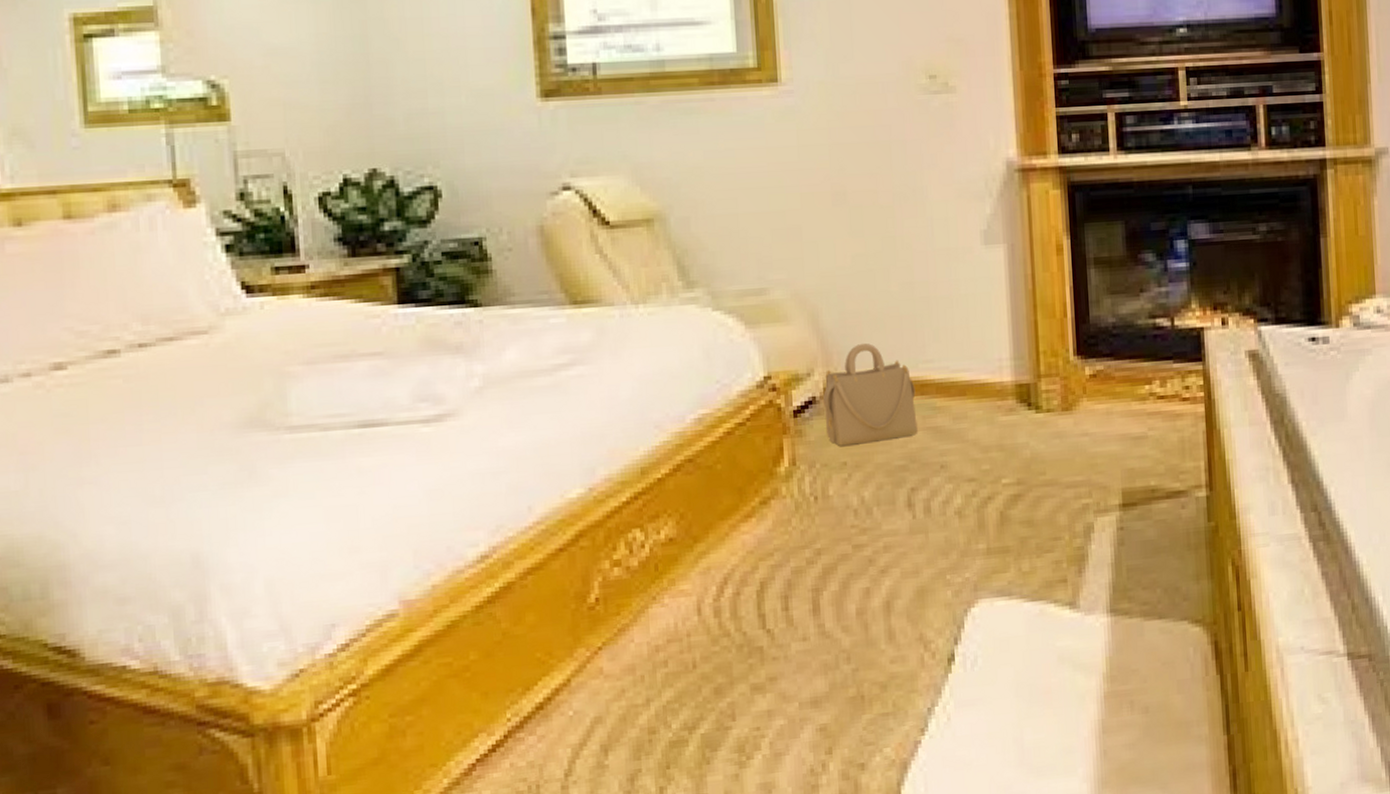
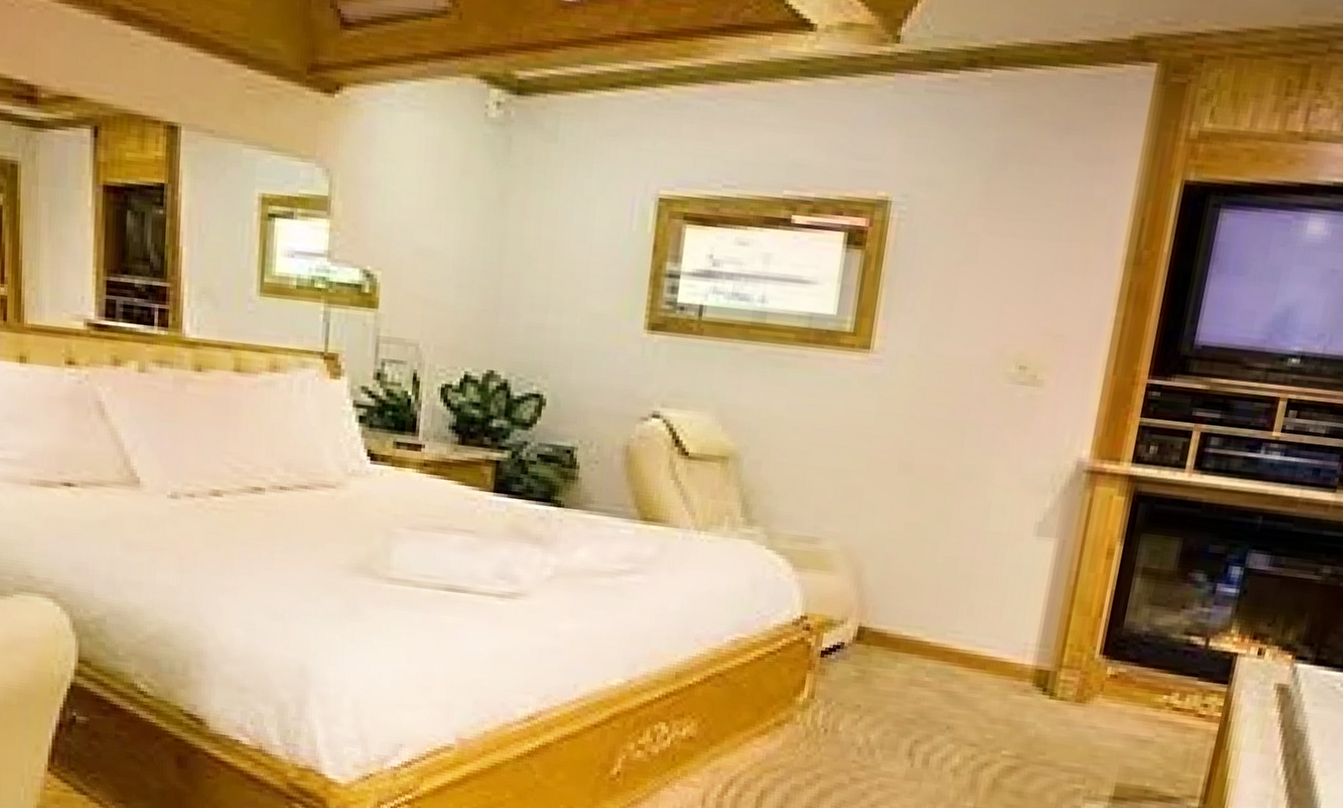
handbag: present [823,343,918,446] -> none [847,604,939,695]

